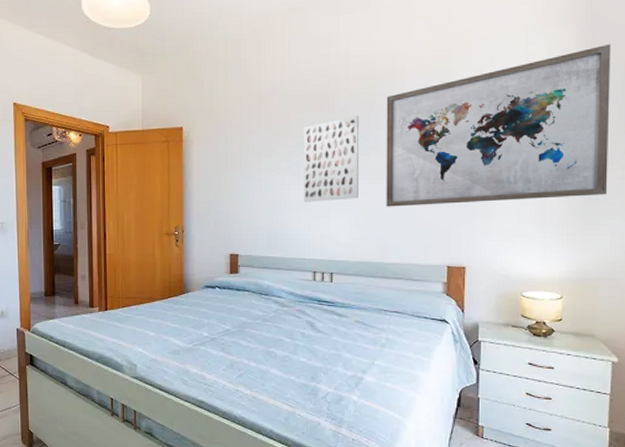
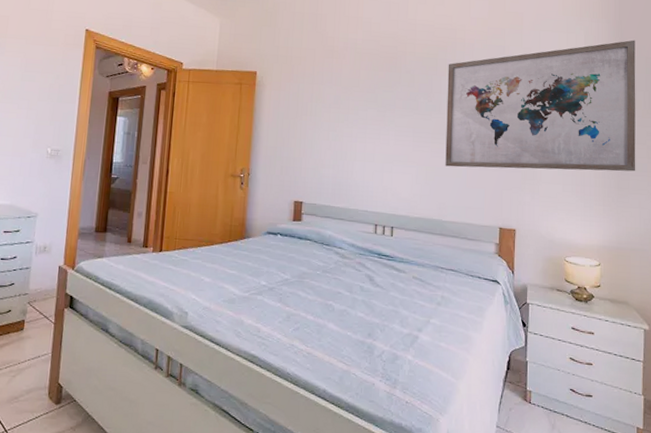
wall art: present [304,115,360,202] -> none [369,78,424,156]

